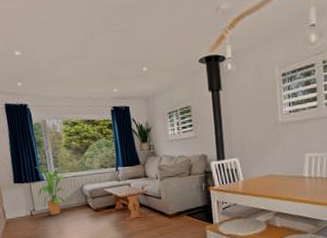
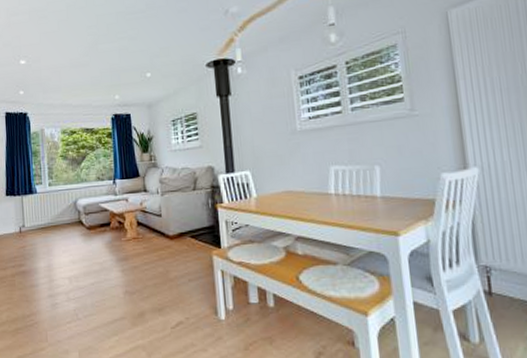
house plant: present [35,166,72,215] -> none [29,177,66,232]

